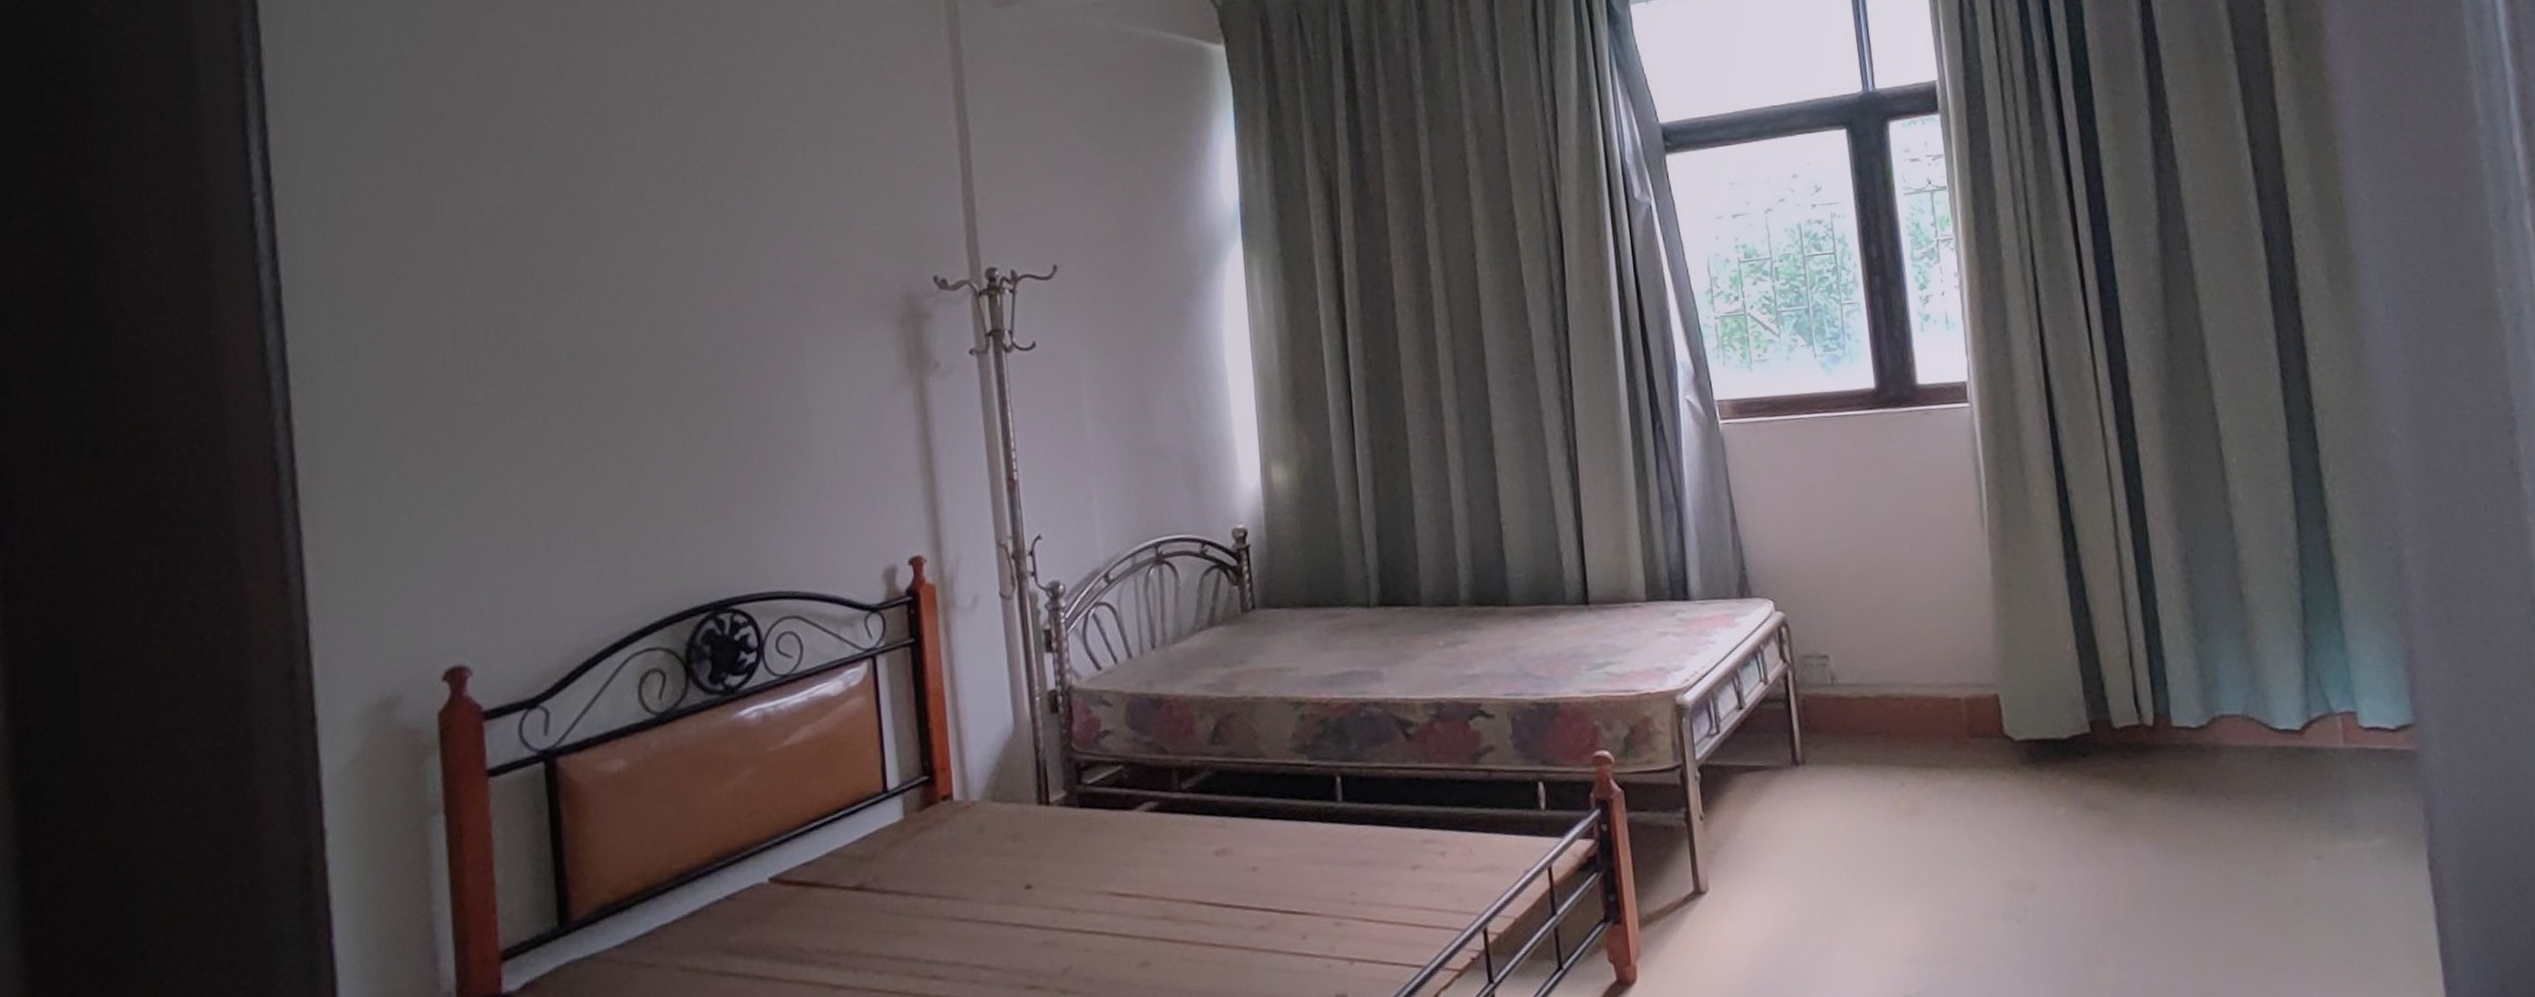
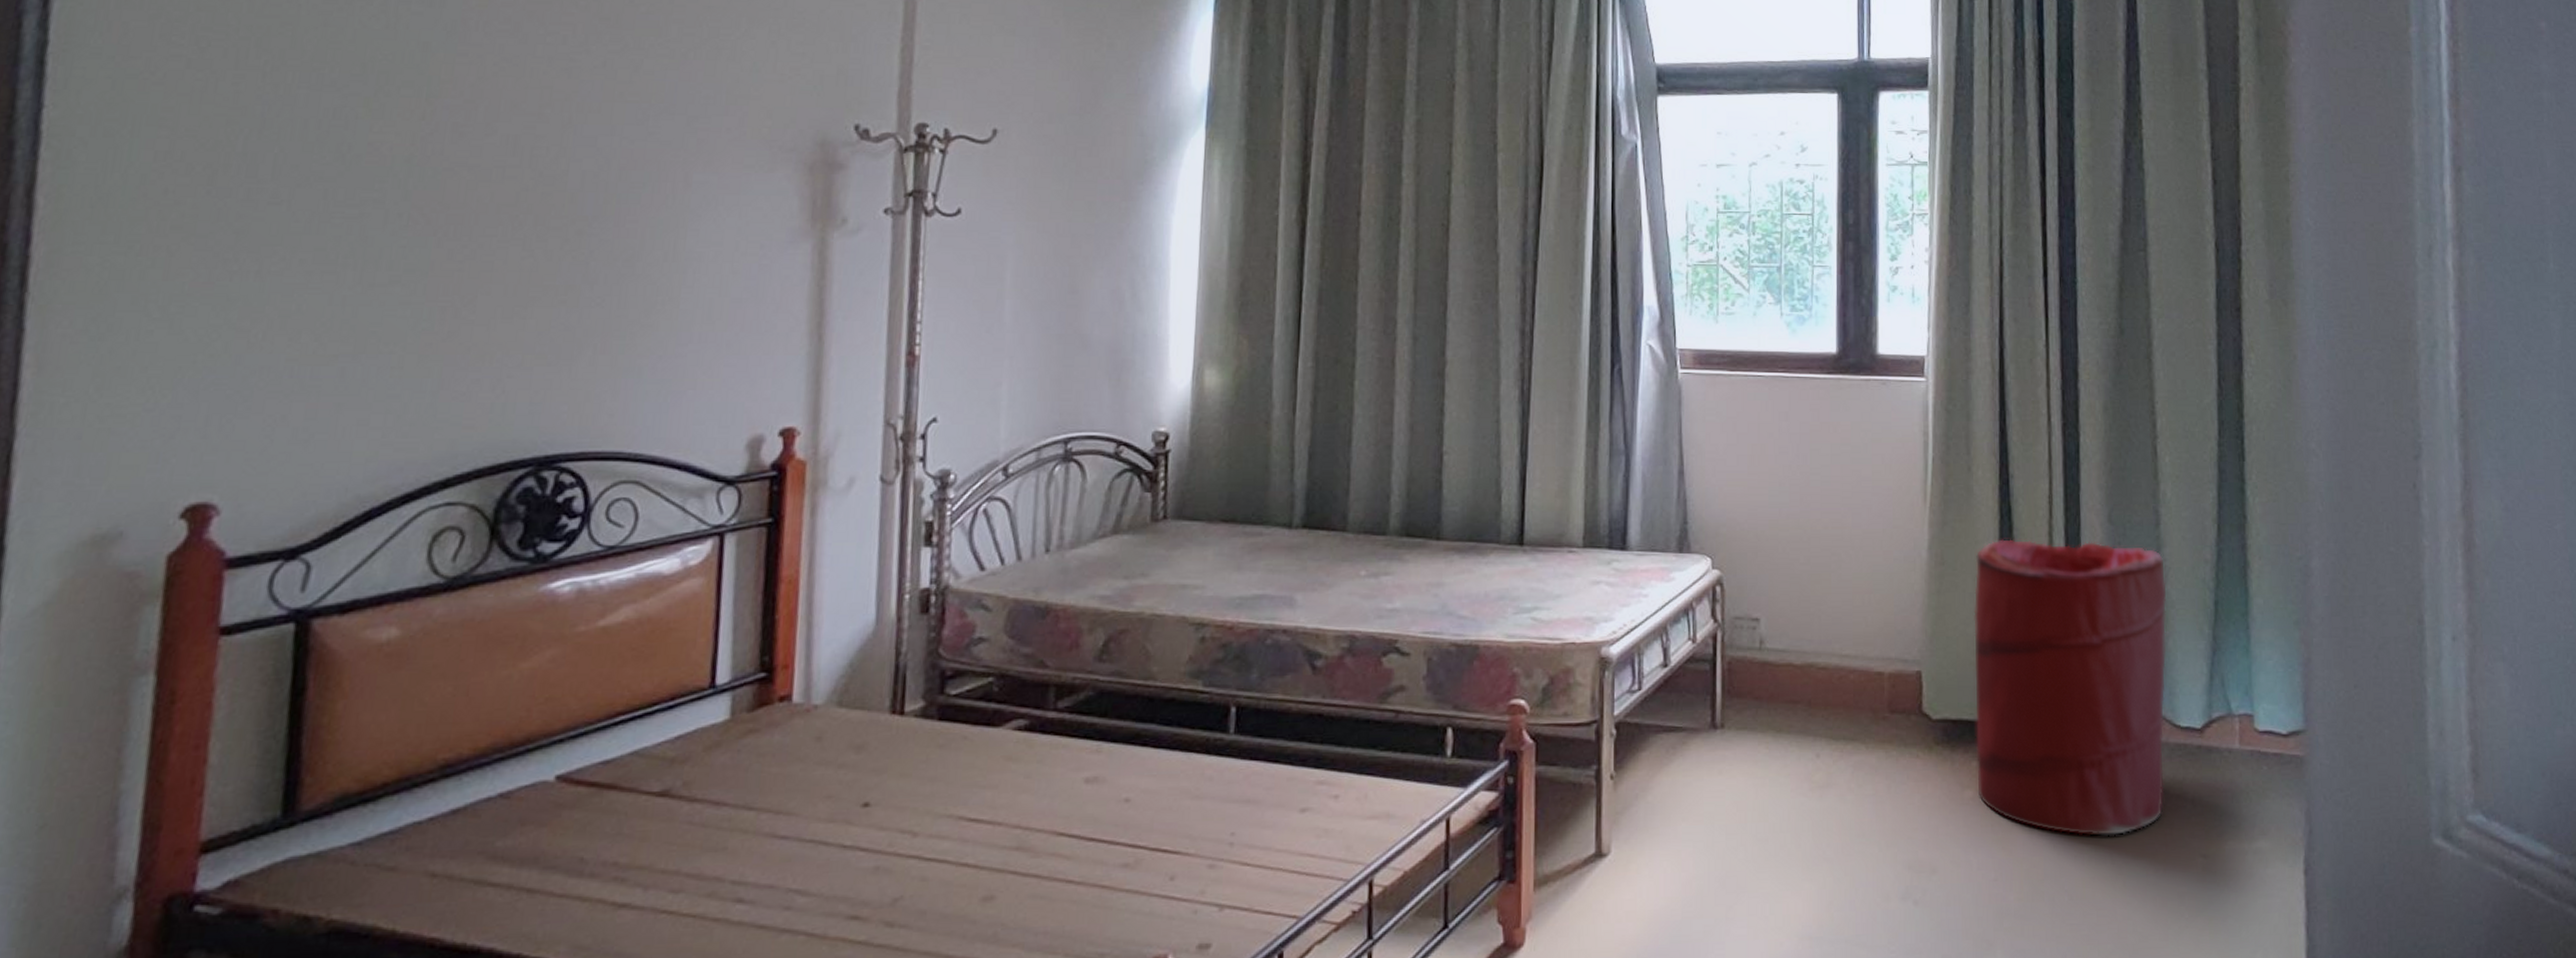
laundry hamper: none [2042,550,2268,845] -> present [1974,539,2167,835]

